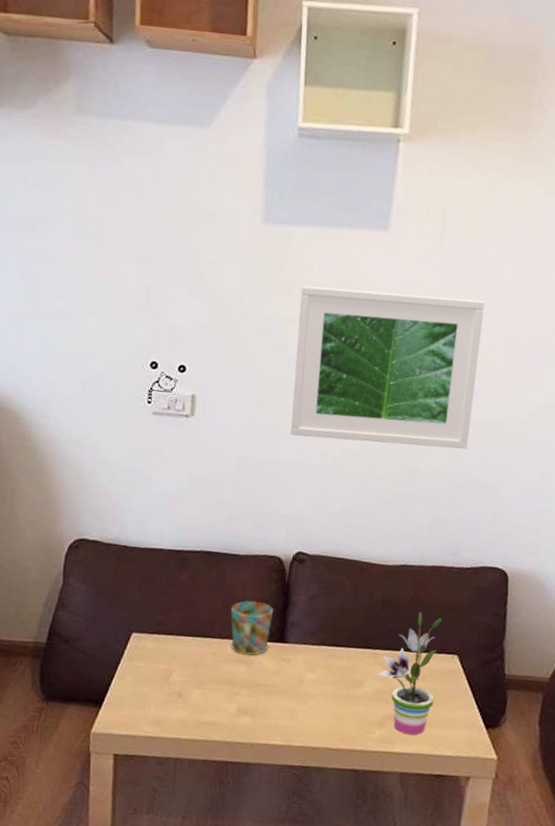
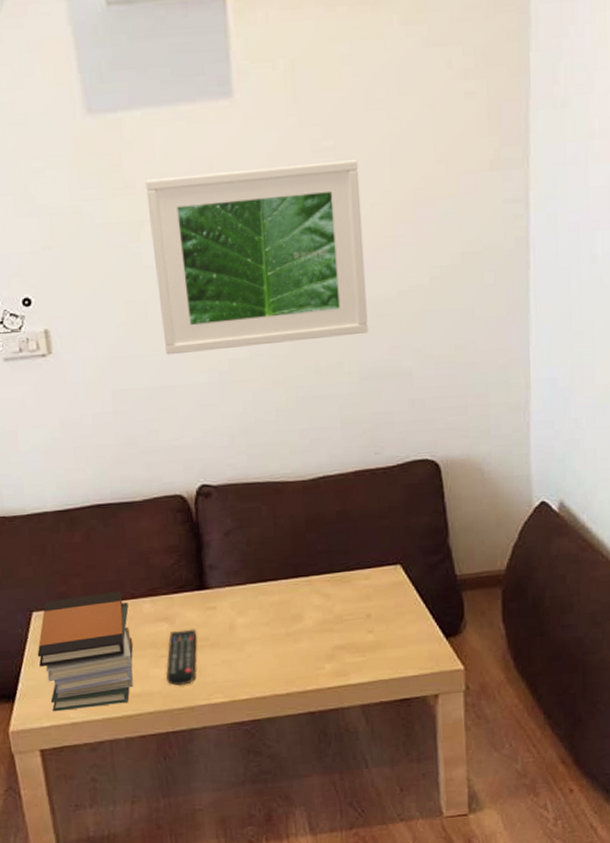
book stack: none [128,626,215,728] -> present [37,590,134,712]
mug: present [231,600,274,656] -> none [138,549,189,612]
remote control: none [235,673,269,723] -> present [166,629,197,687]
potted plant: present [378,612,442,736] -> none [317,525,384,663]

